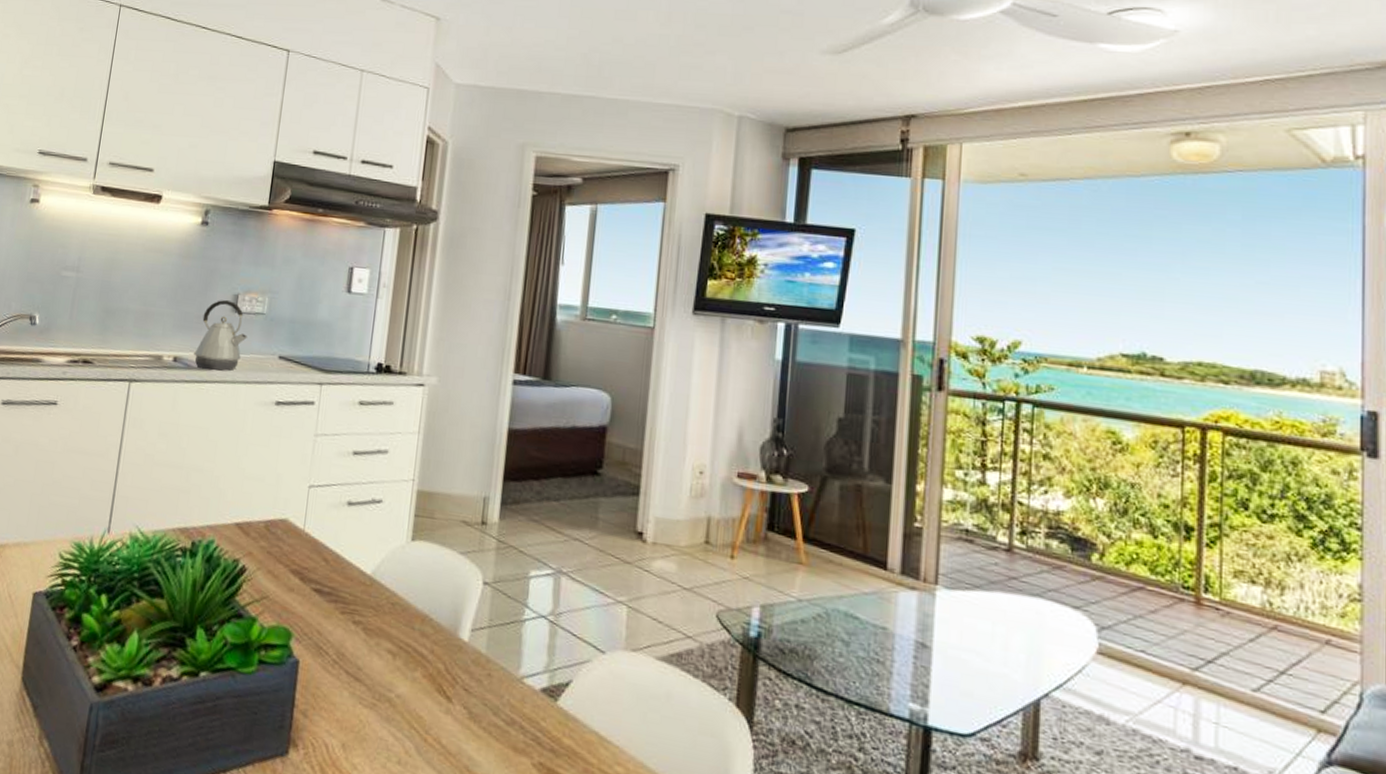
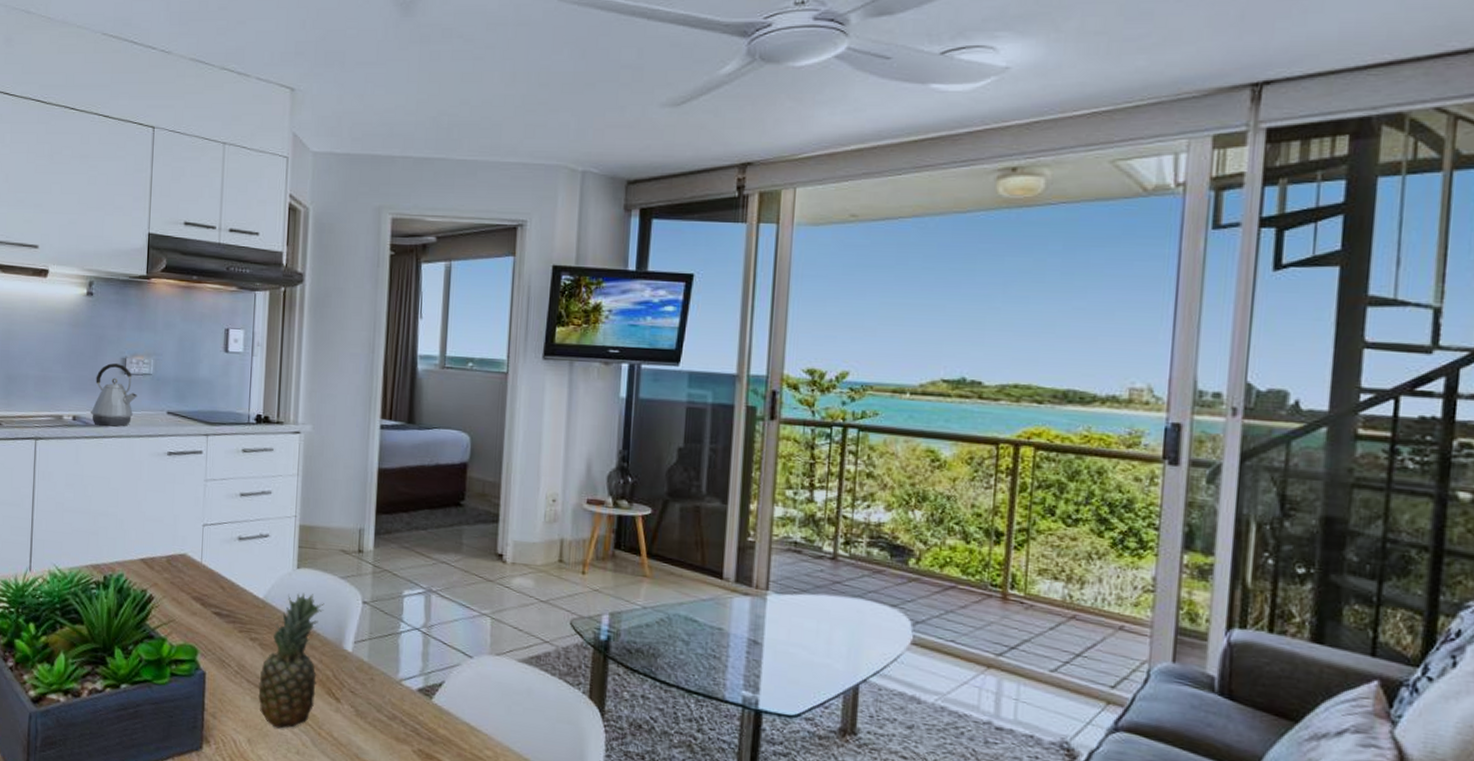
fruit: none [357,569,440,732] -> present [258,593,324,729]

